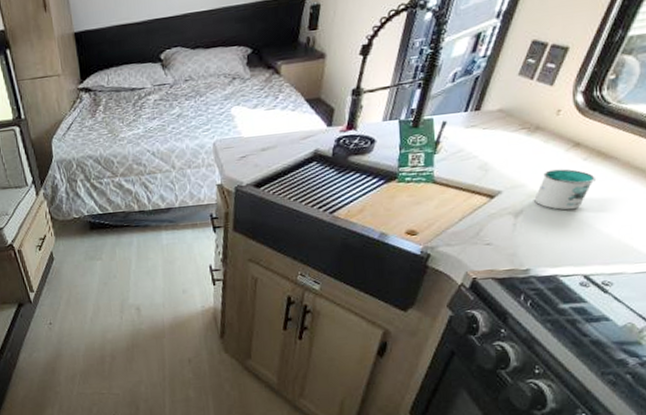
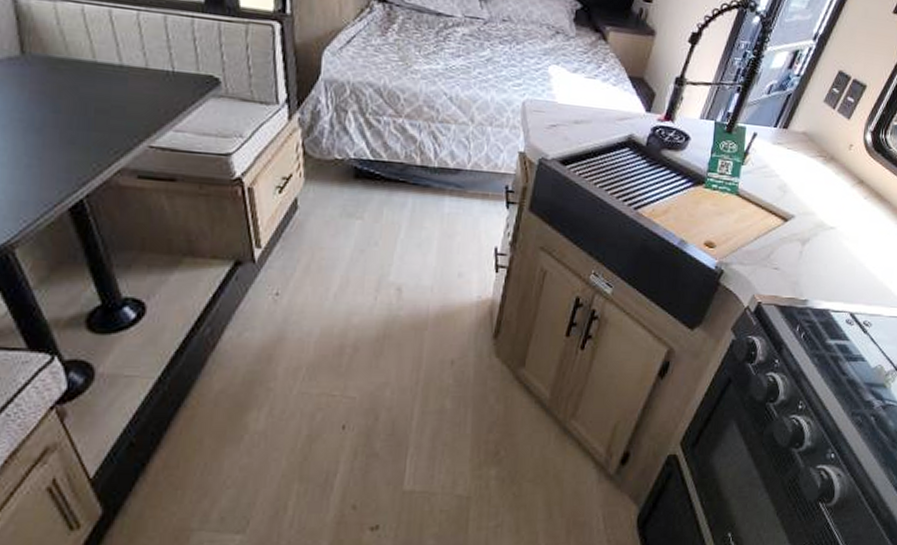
mug: present [534,169,597,210] -> none [820,202,872,246]

